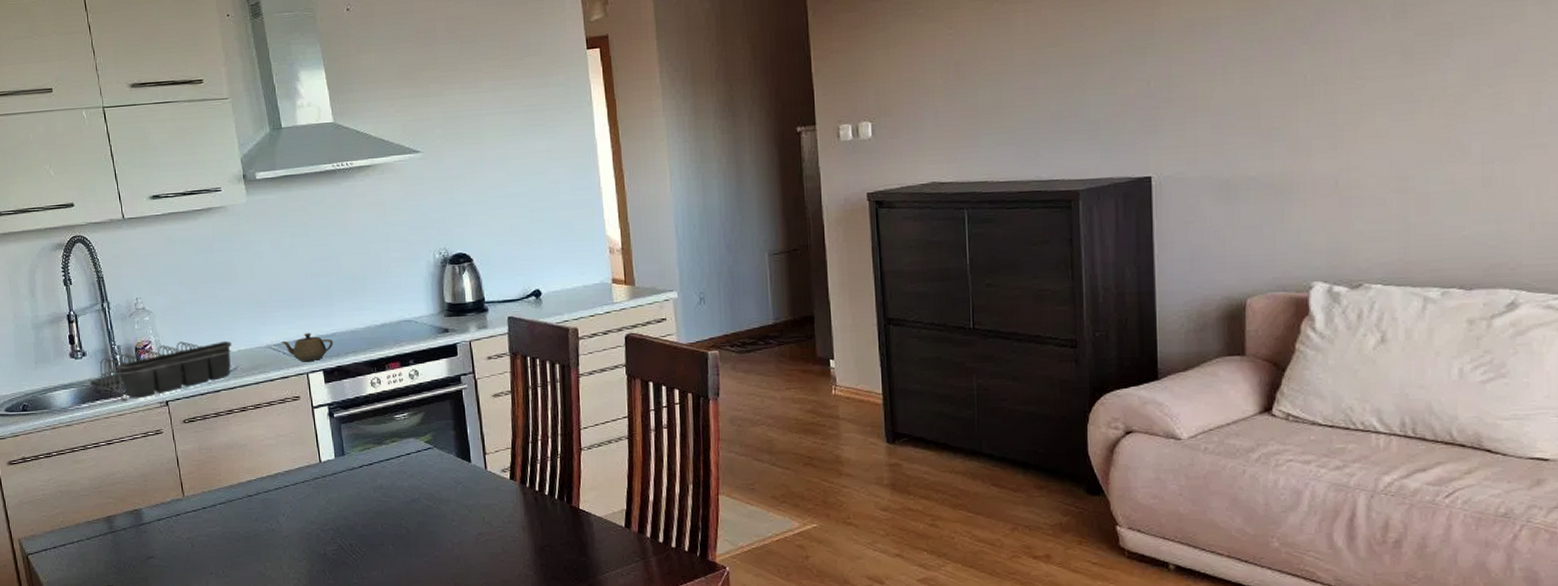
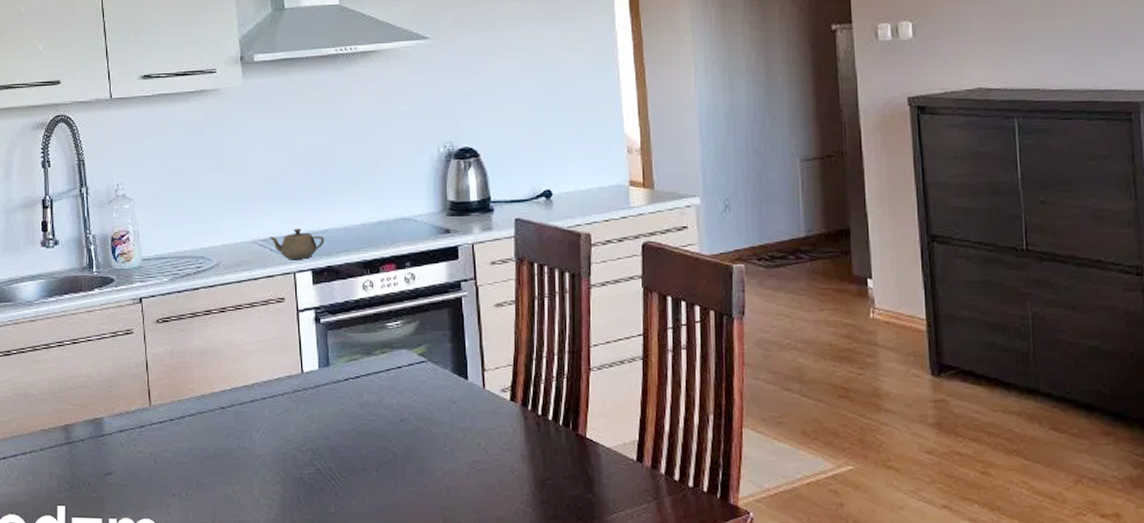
dish rack: present [88,340,232,401] -> none [58,233,215,296]

